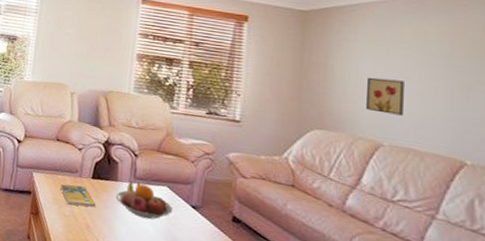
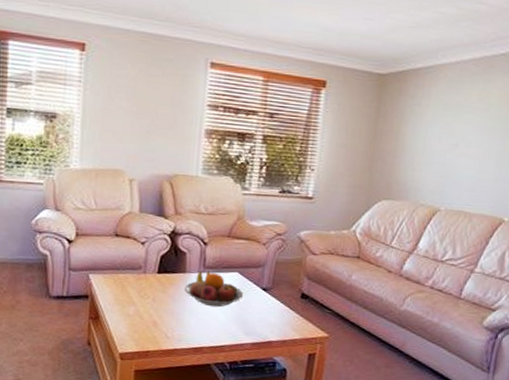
booklet: present [60,184,96,208] -> none [122,282,163,304]
wall art: present [366,77,404,116] -> none [429,143,465,180]

